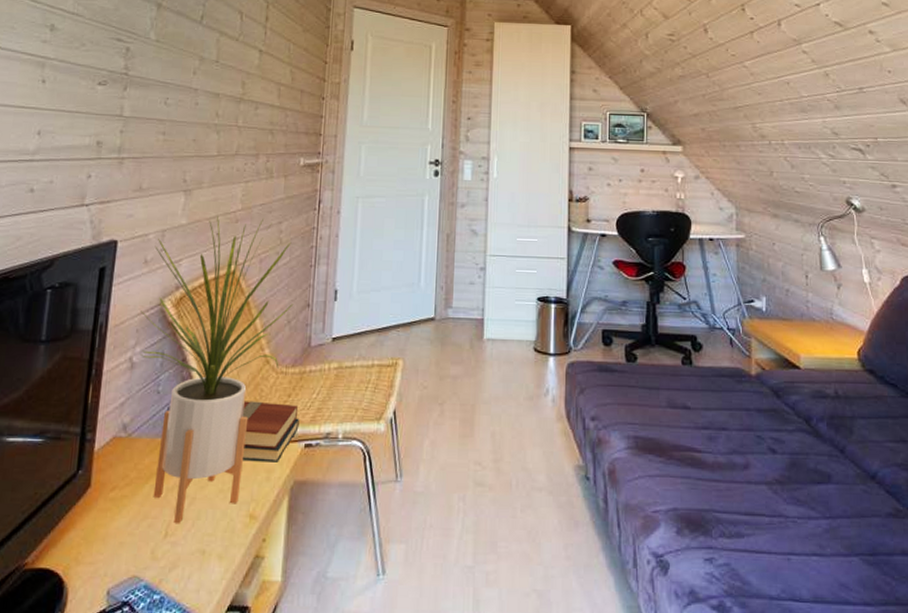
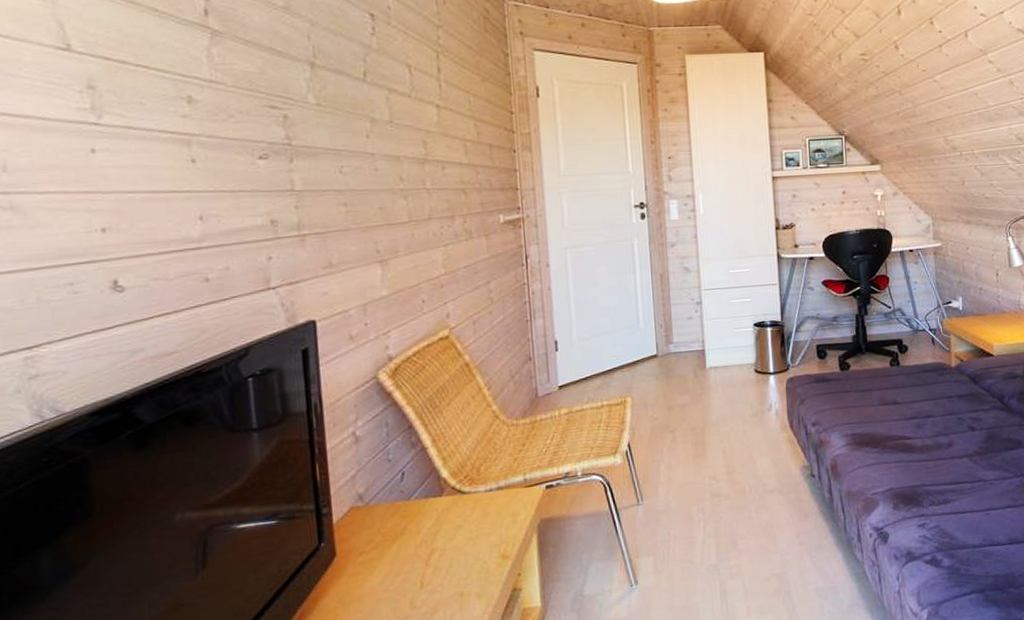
house plant: present [140,215,294,523] -> none [355,280,515,574]
books: present [242,401,299,462] -> none [478,452,538,509]

